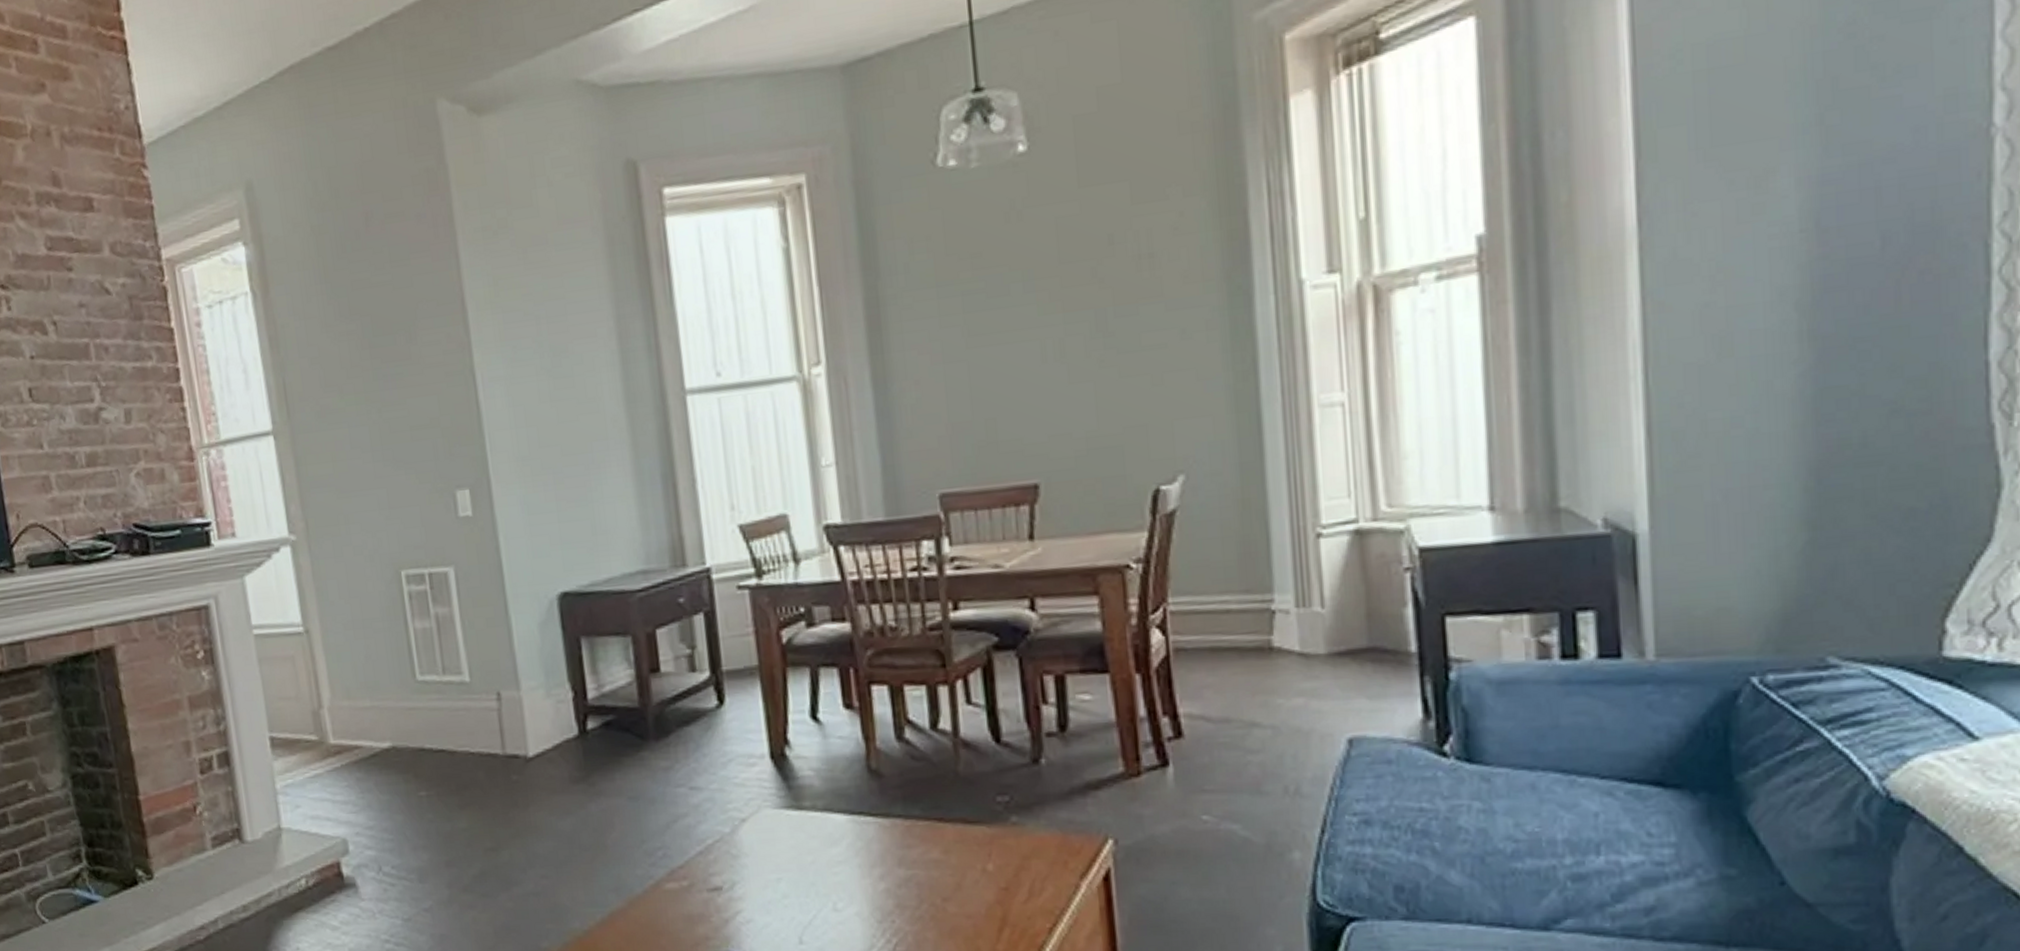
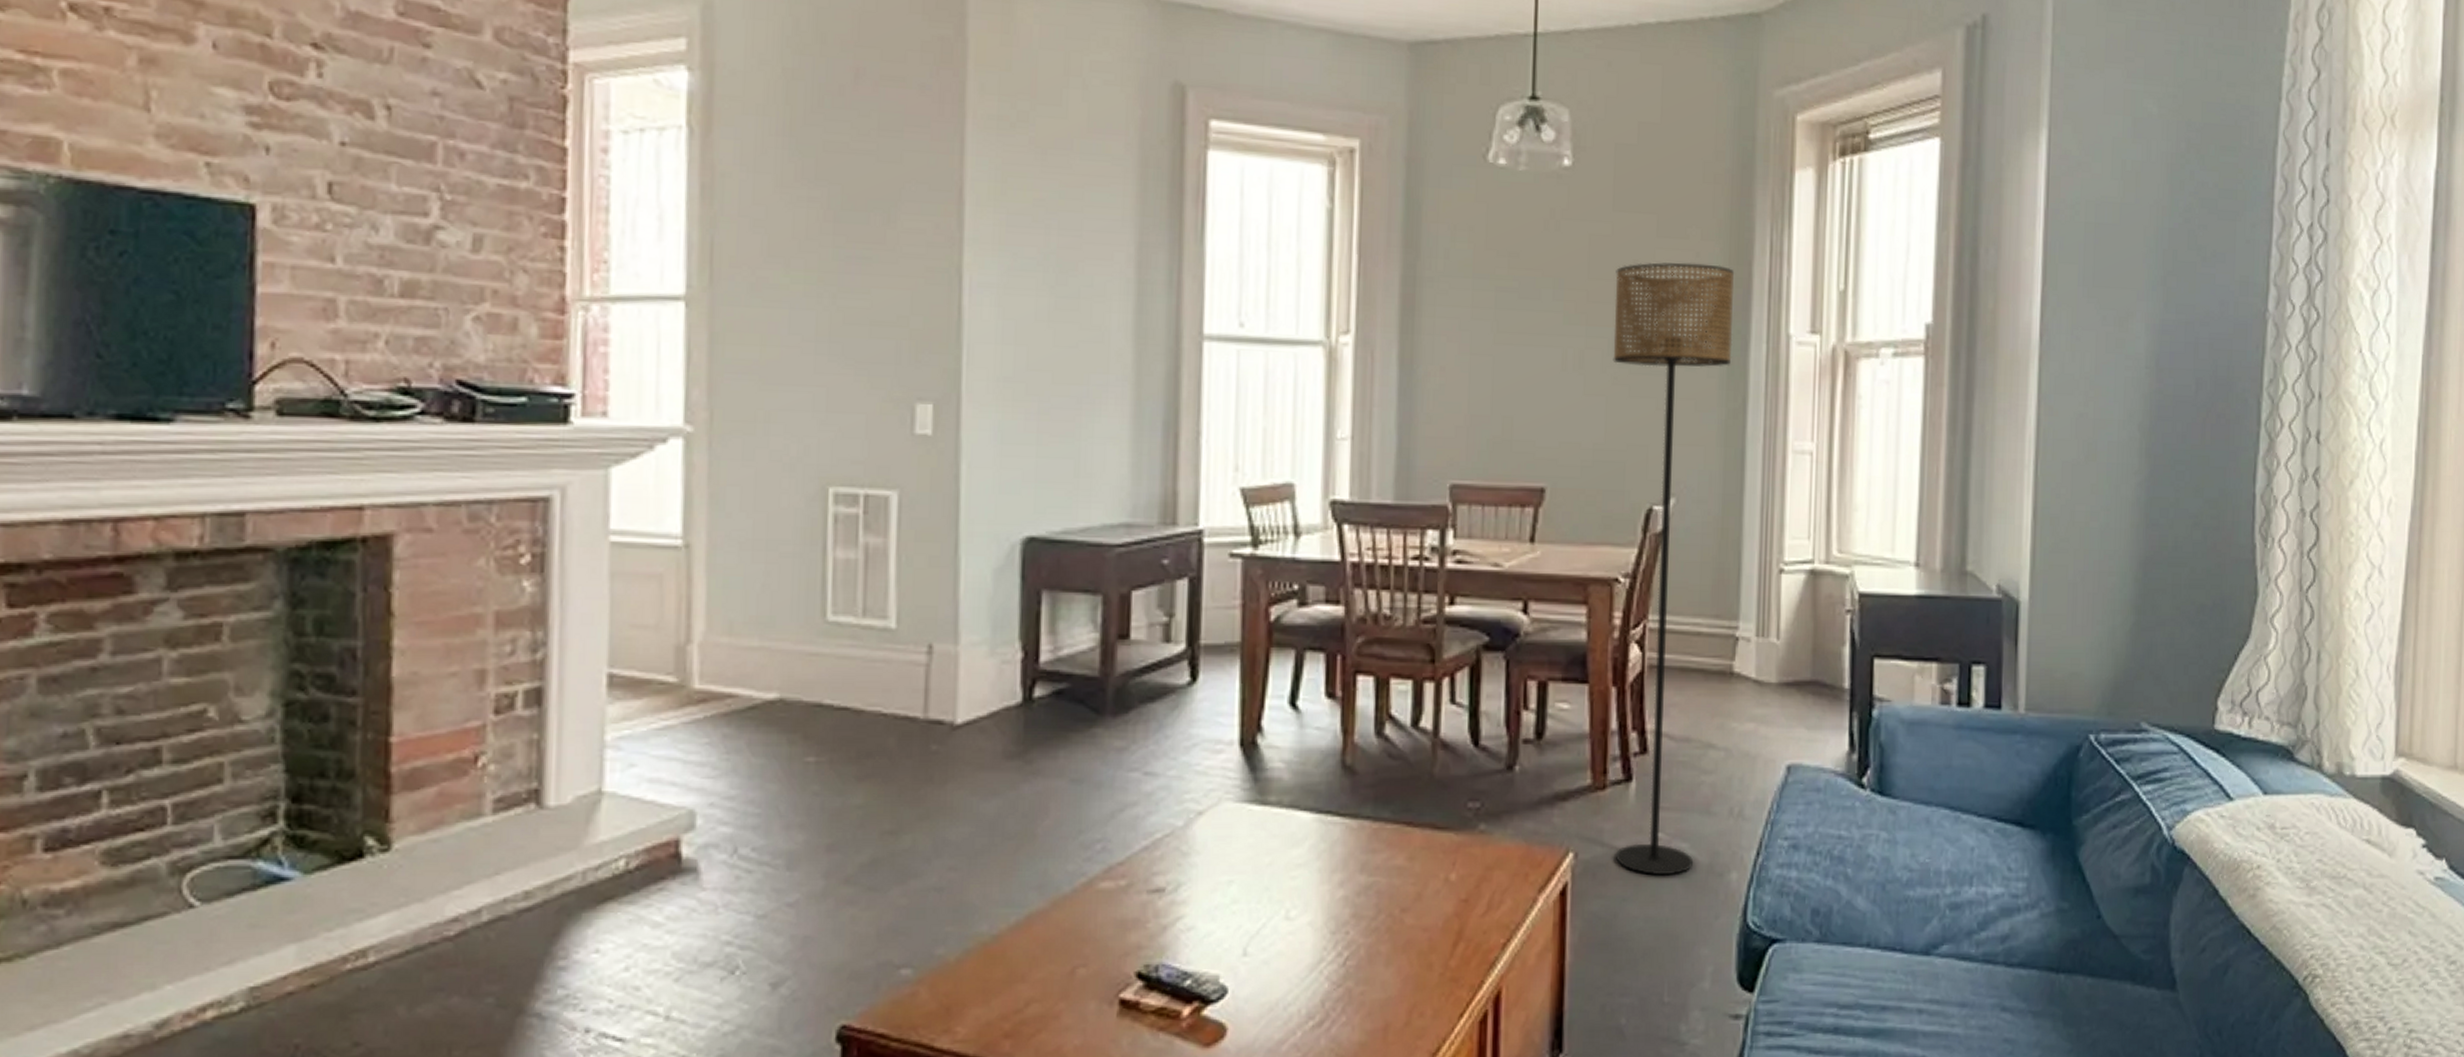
floor lamp: none [1089,219,1247,858] -> present [1613,262,1734,876]

